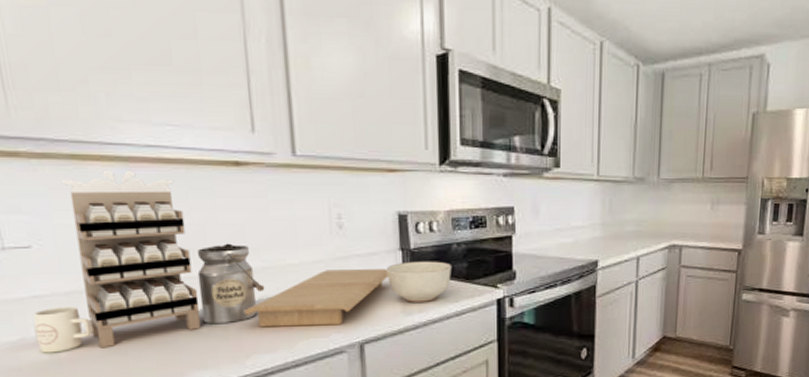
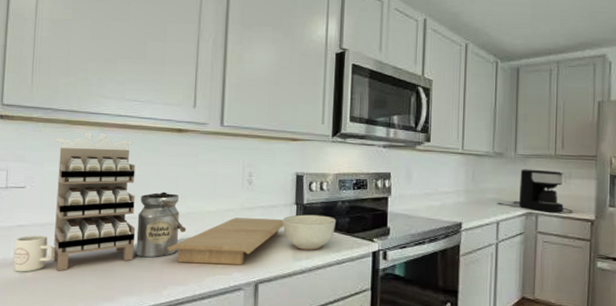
coffee maker: none [636,195,719,245] -> present [496,169,572,214]

